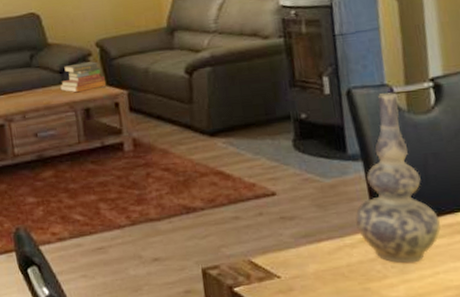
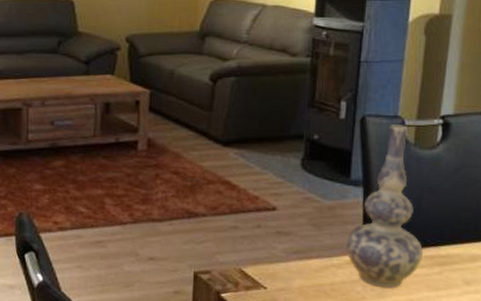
books: present [60,61,106,93] -> none [84,56,130,86]

